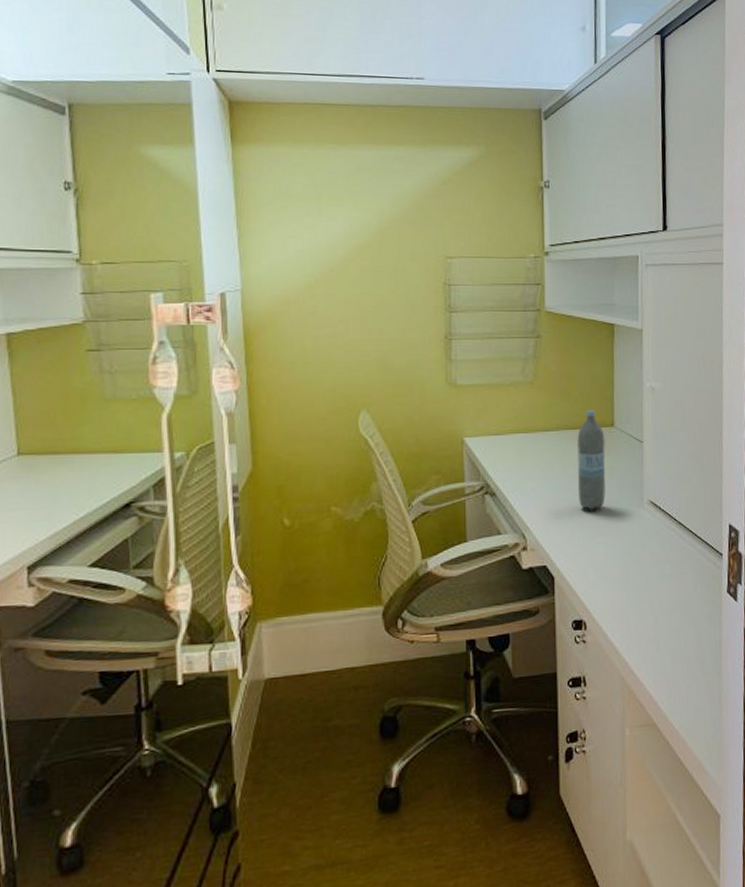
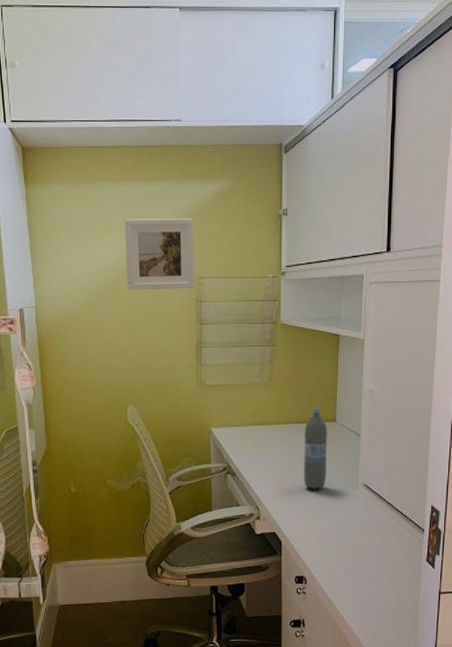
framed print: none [356,187,442,271] -> present [125,218,194,290]

